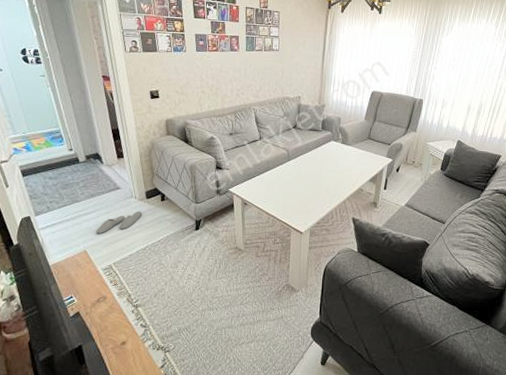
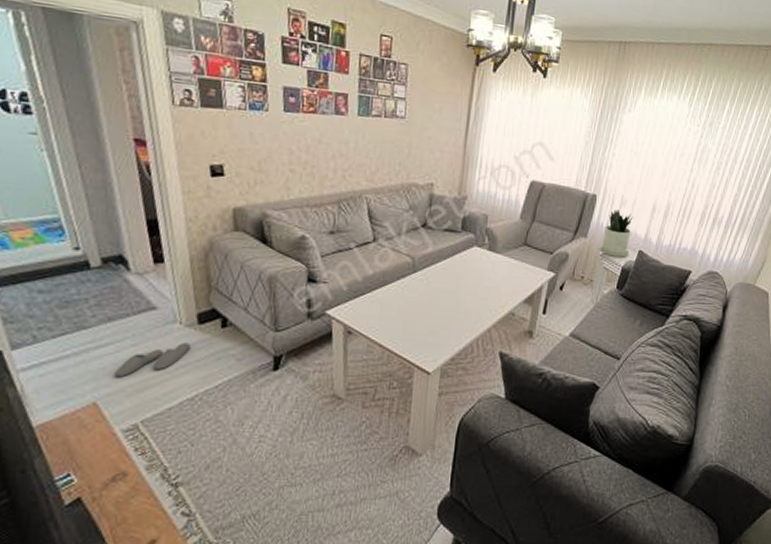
planter: none [426,110,453,146] -> present [599,209,633,257]

